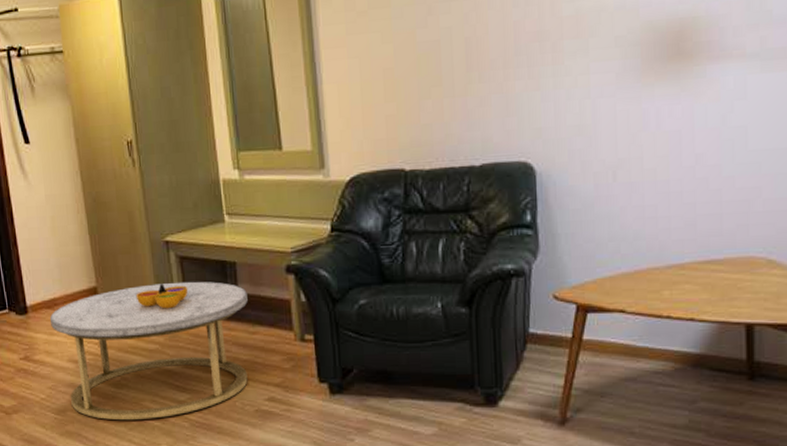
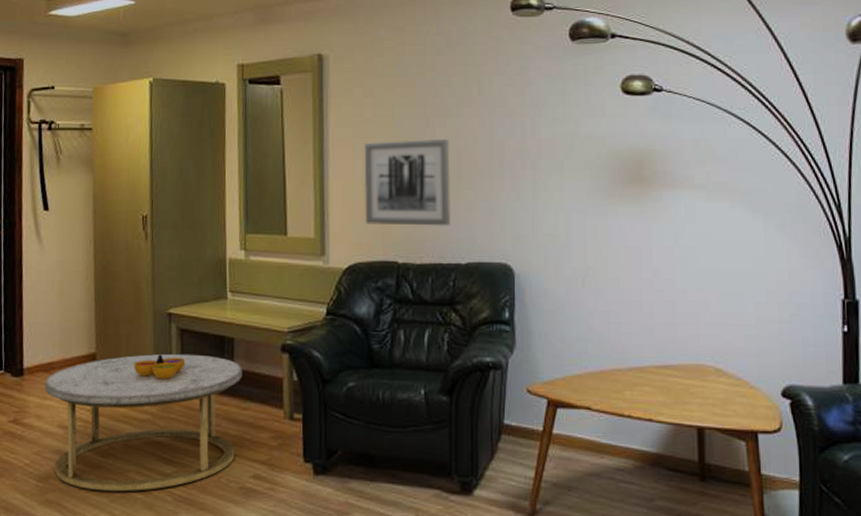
wall art: none [359,26,462,131] -> present [364,138,451,226]

